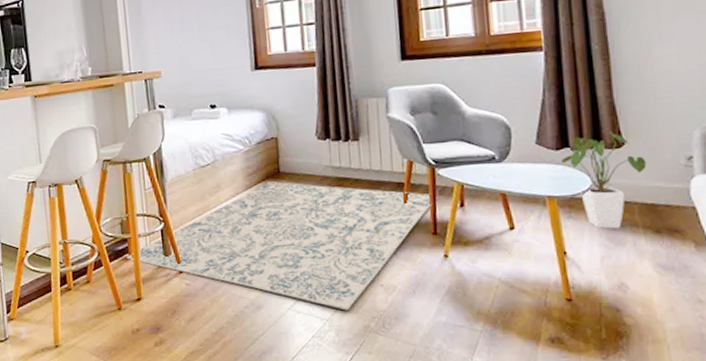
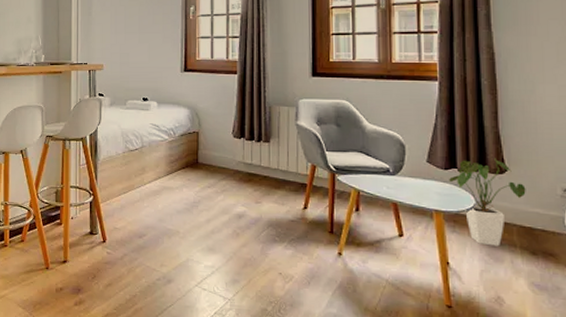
rug: present [126,181,433,311] -> none [58,170,331,293]

